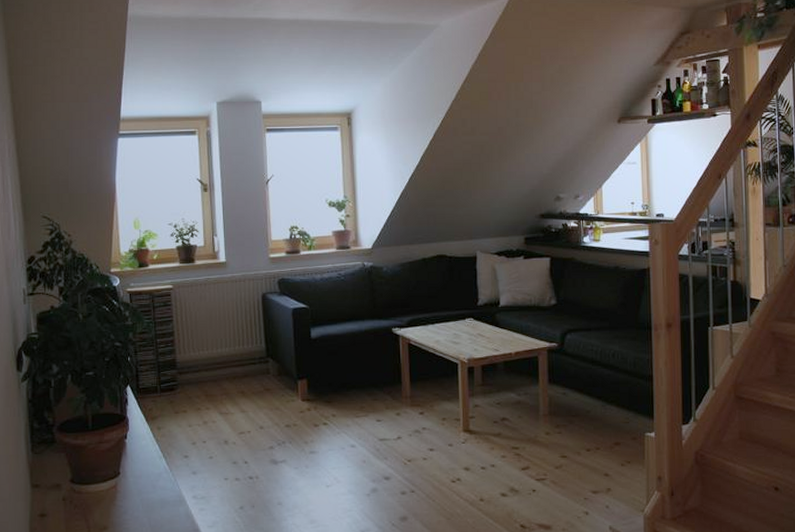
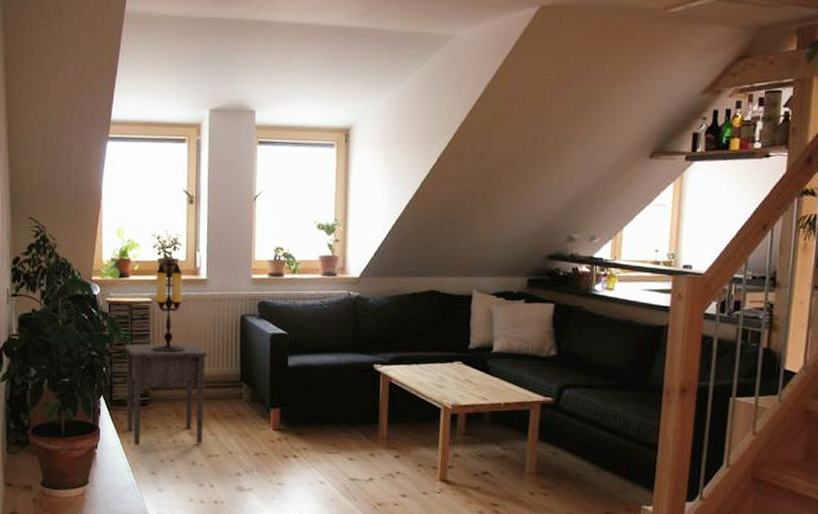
nightstand: none [148,326,233,431] -> present [124,343,208,446]
table lamp: none [175,246,210,337] -> present [151,259,186,353]

